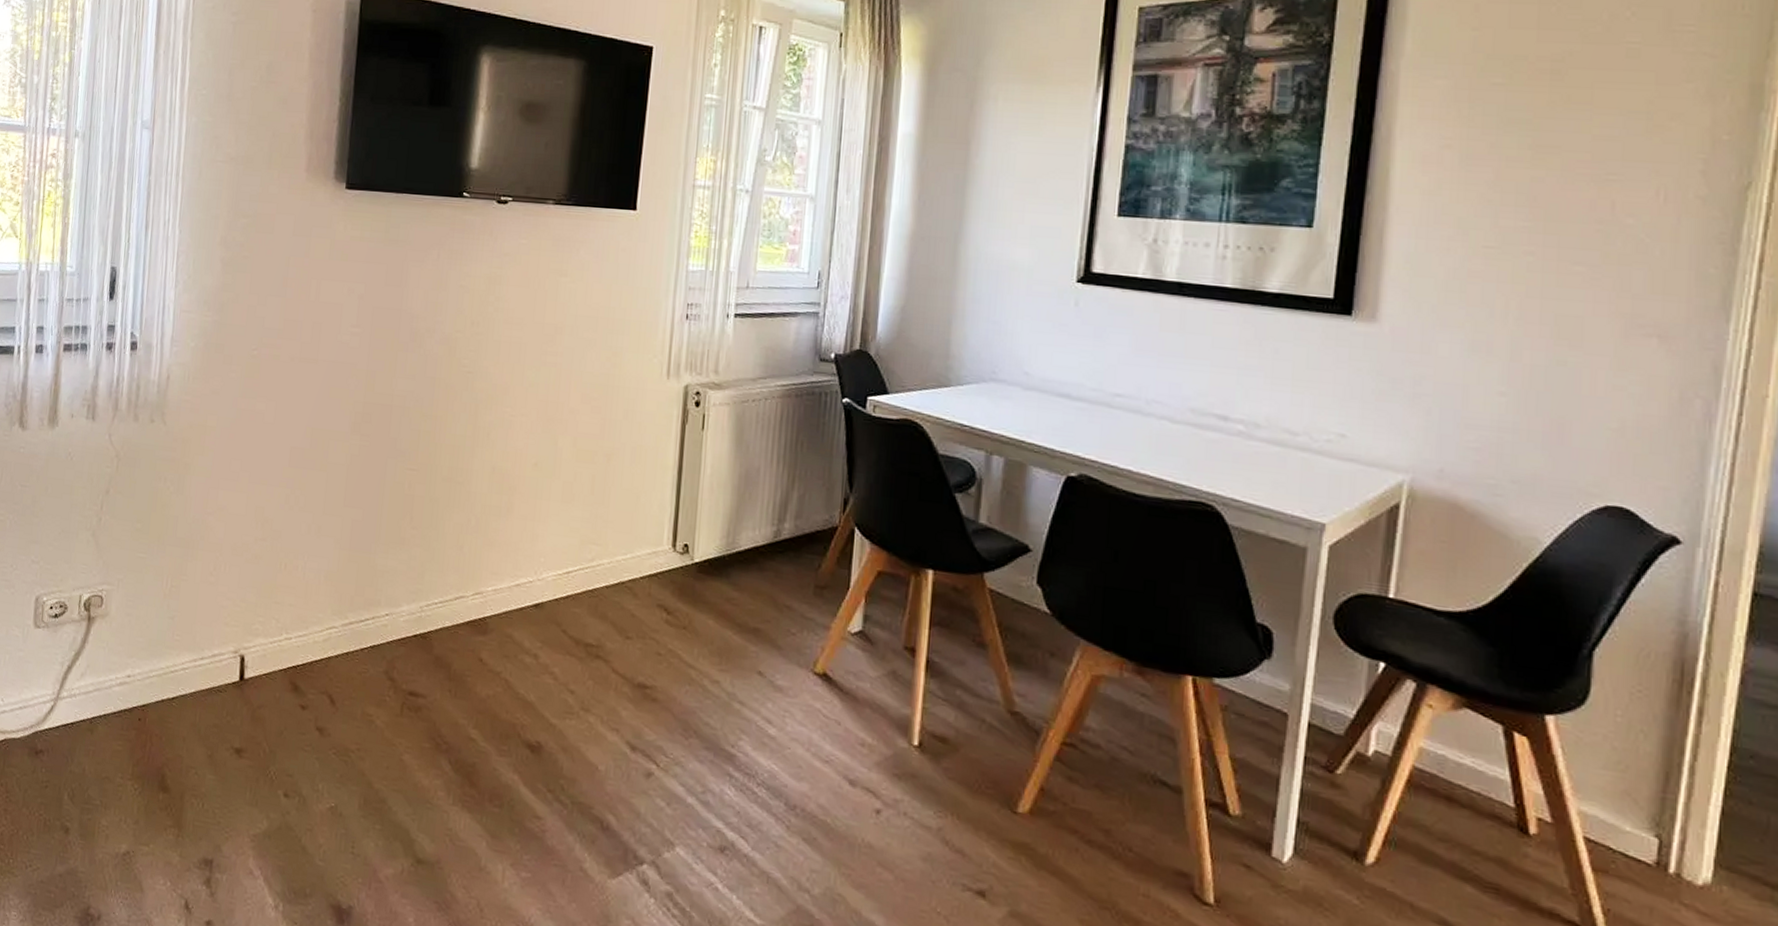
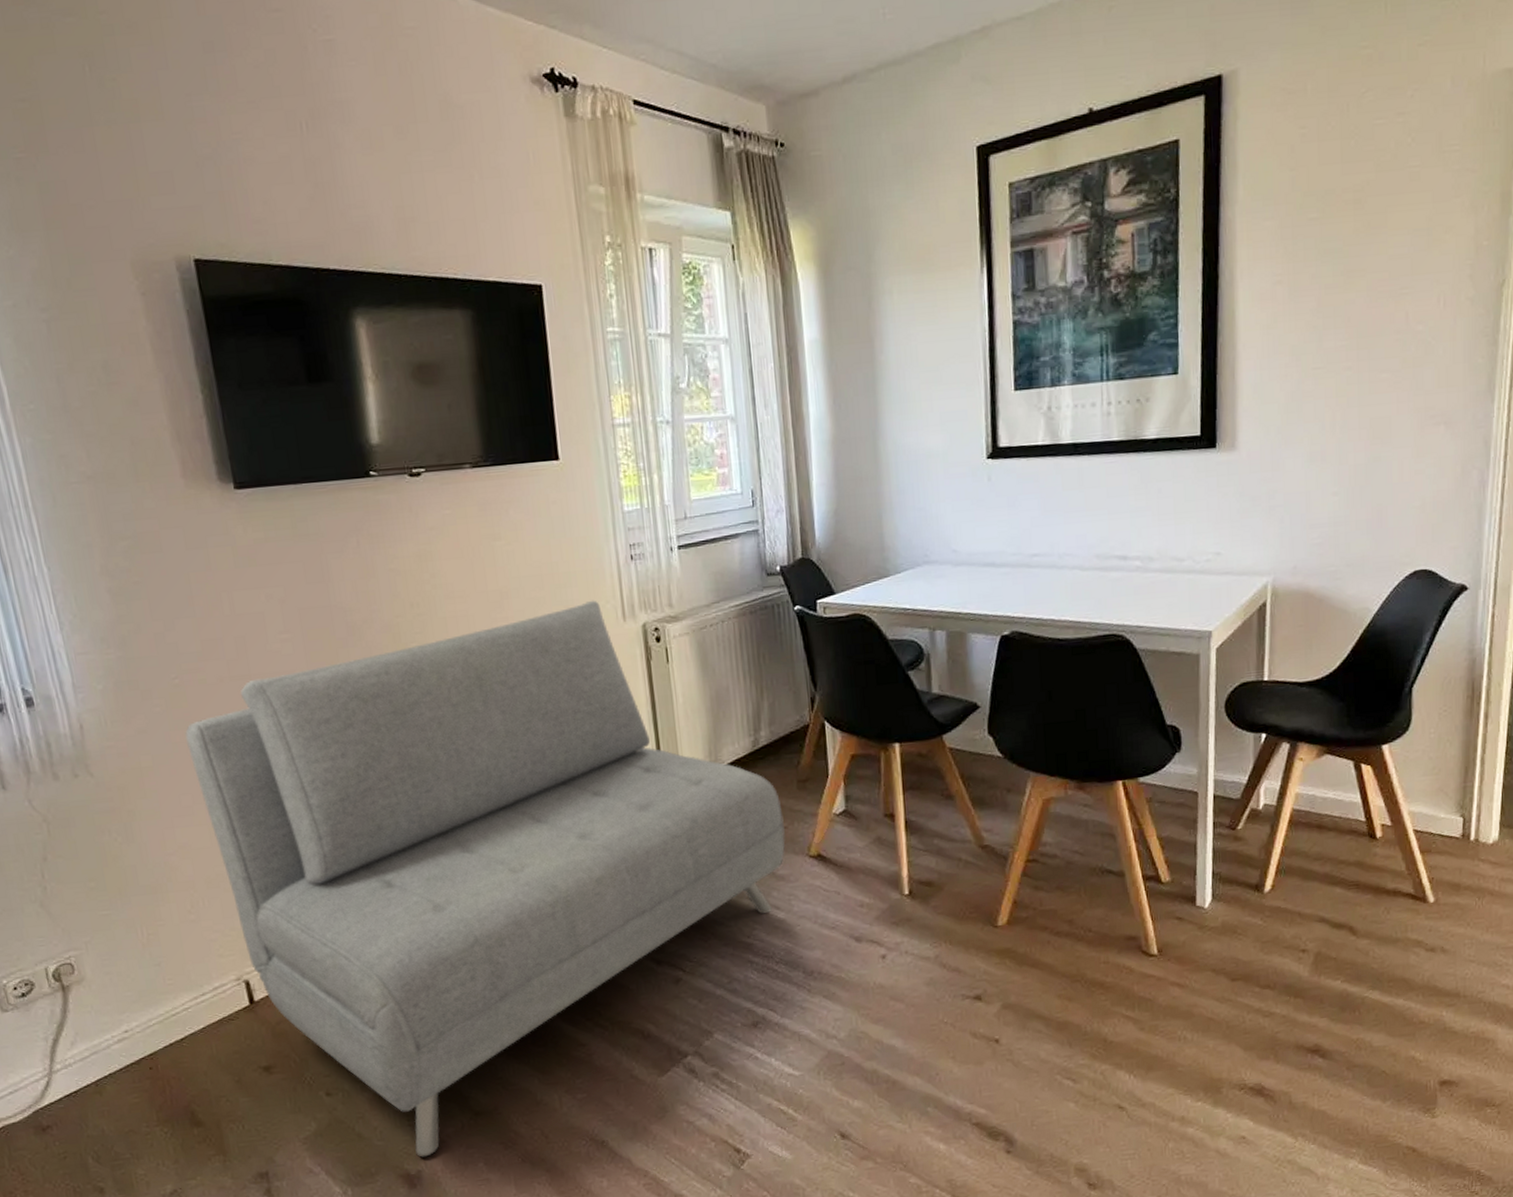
sofa: none [249,351,793,894] -> present [185,600,786,1158]

